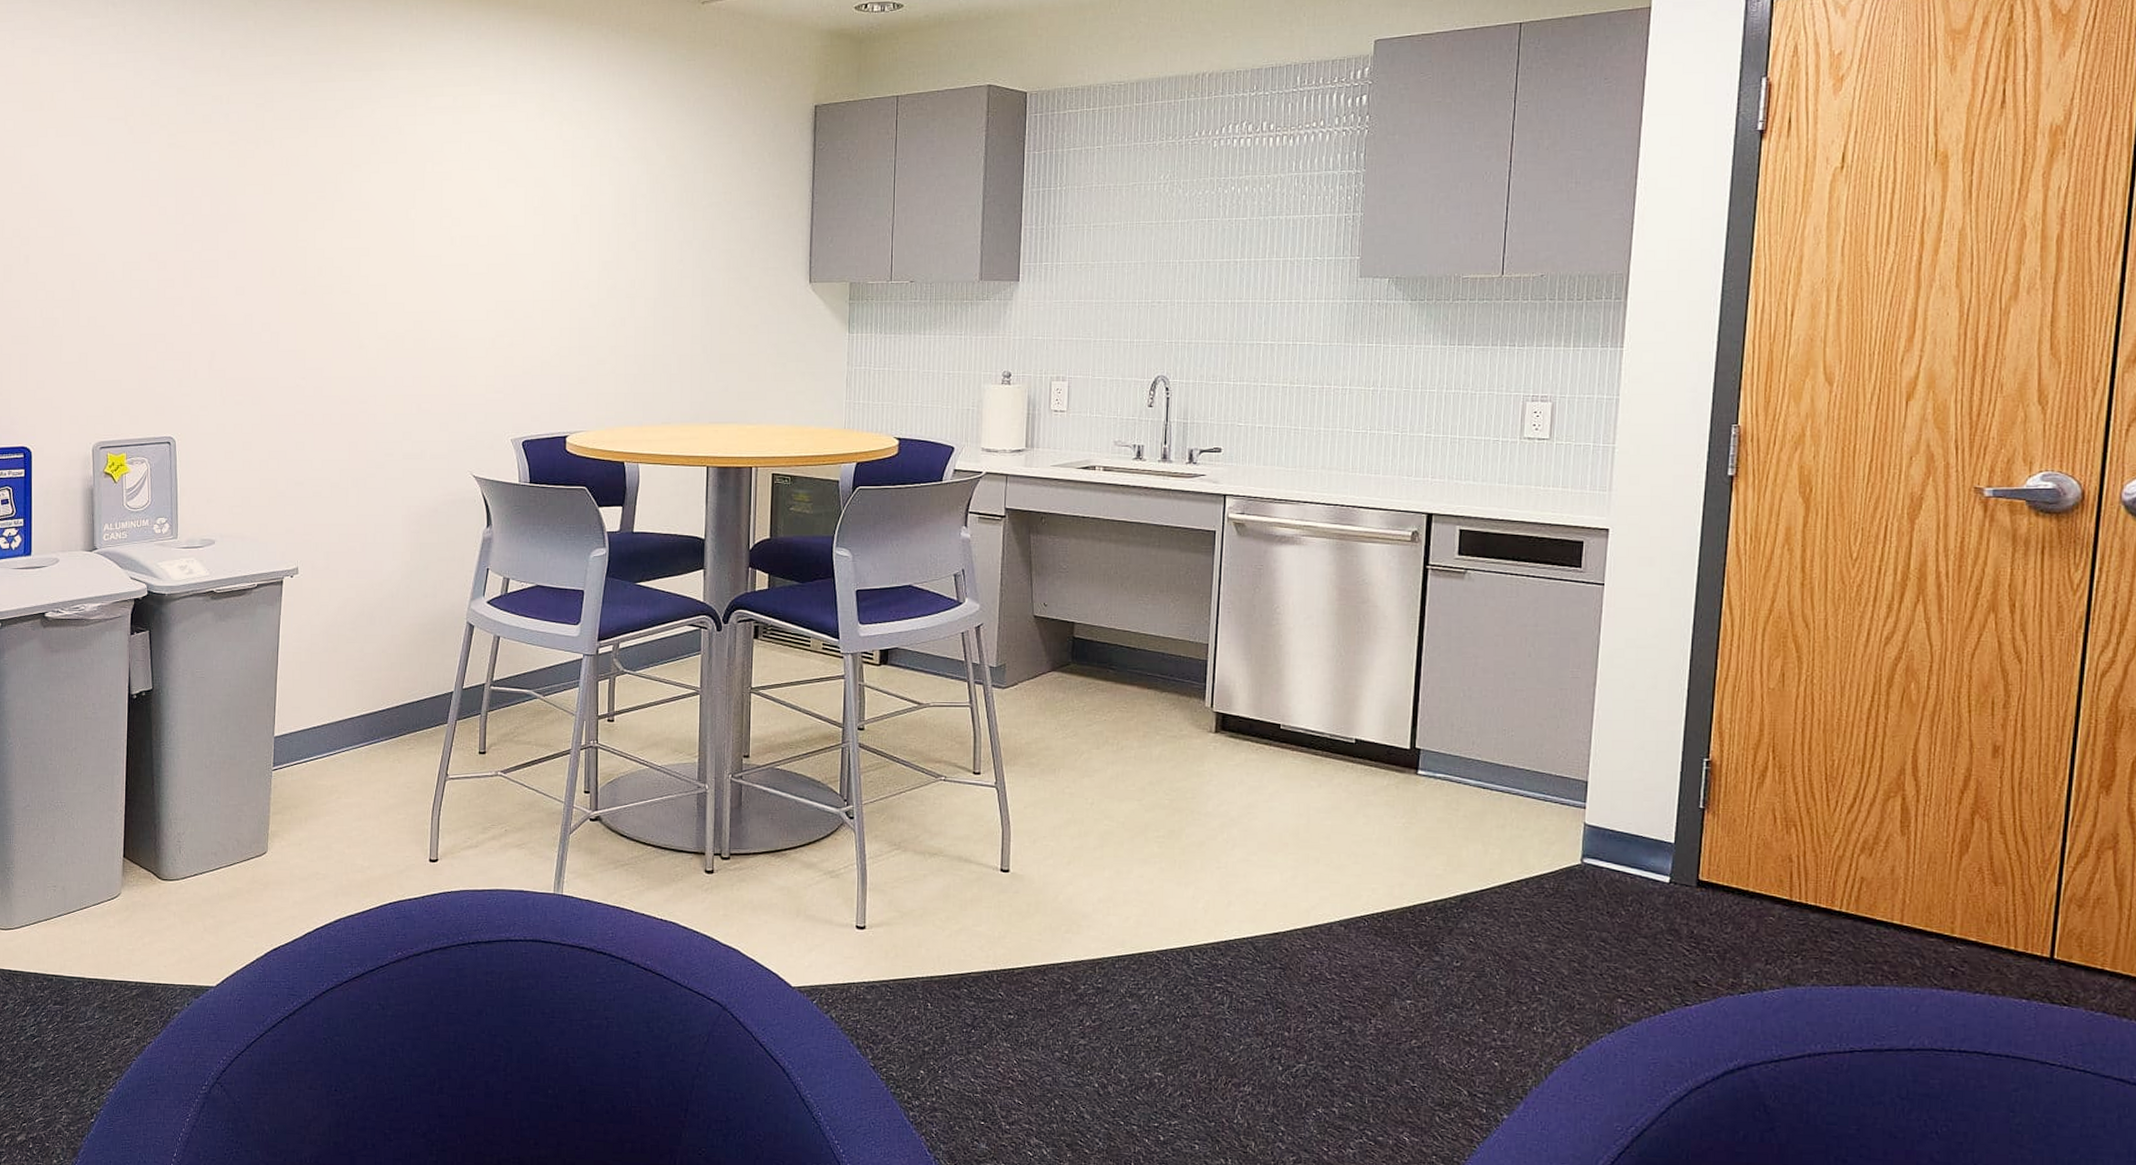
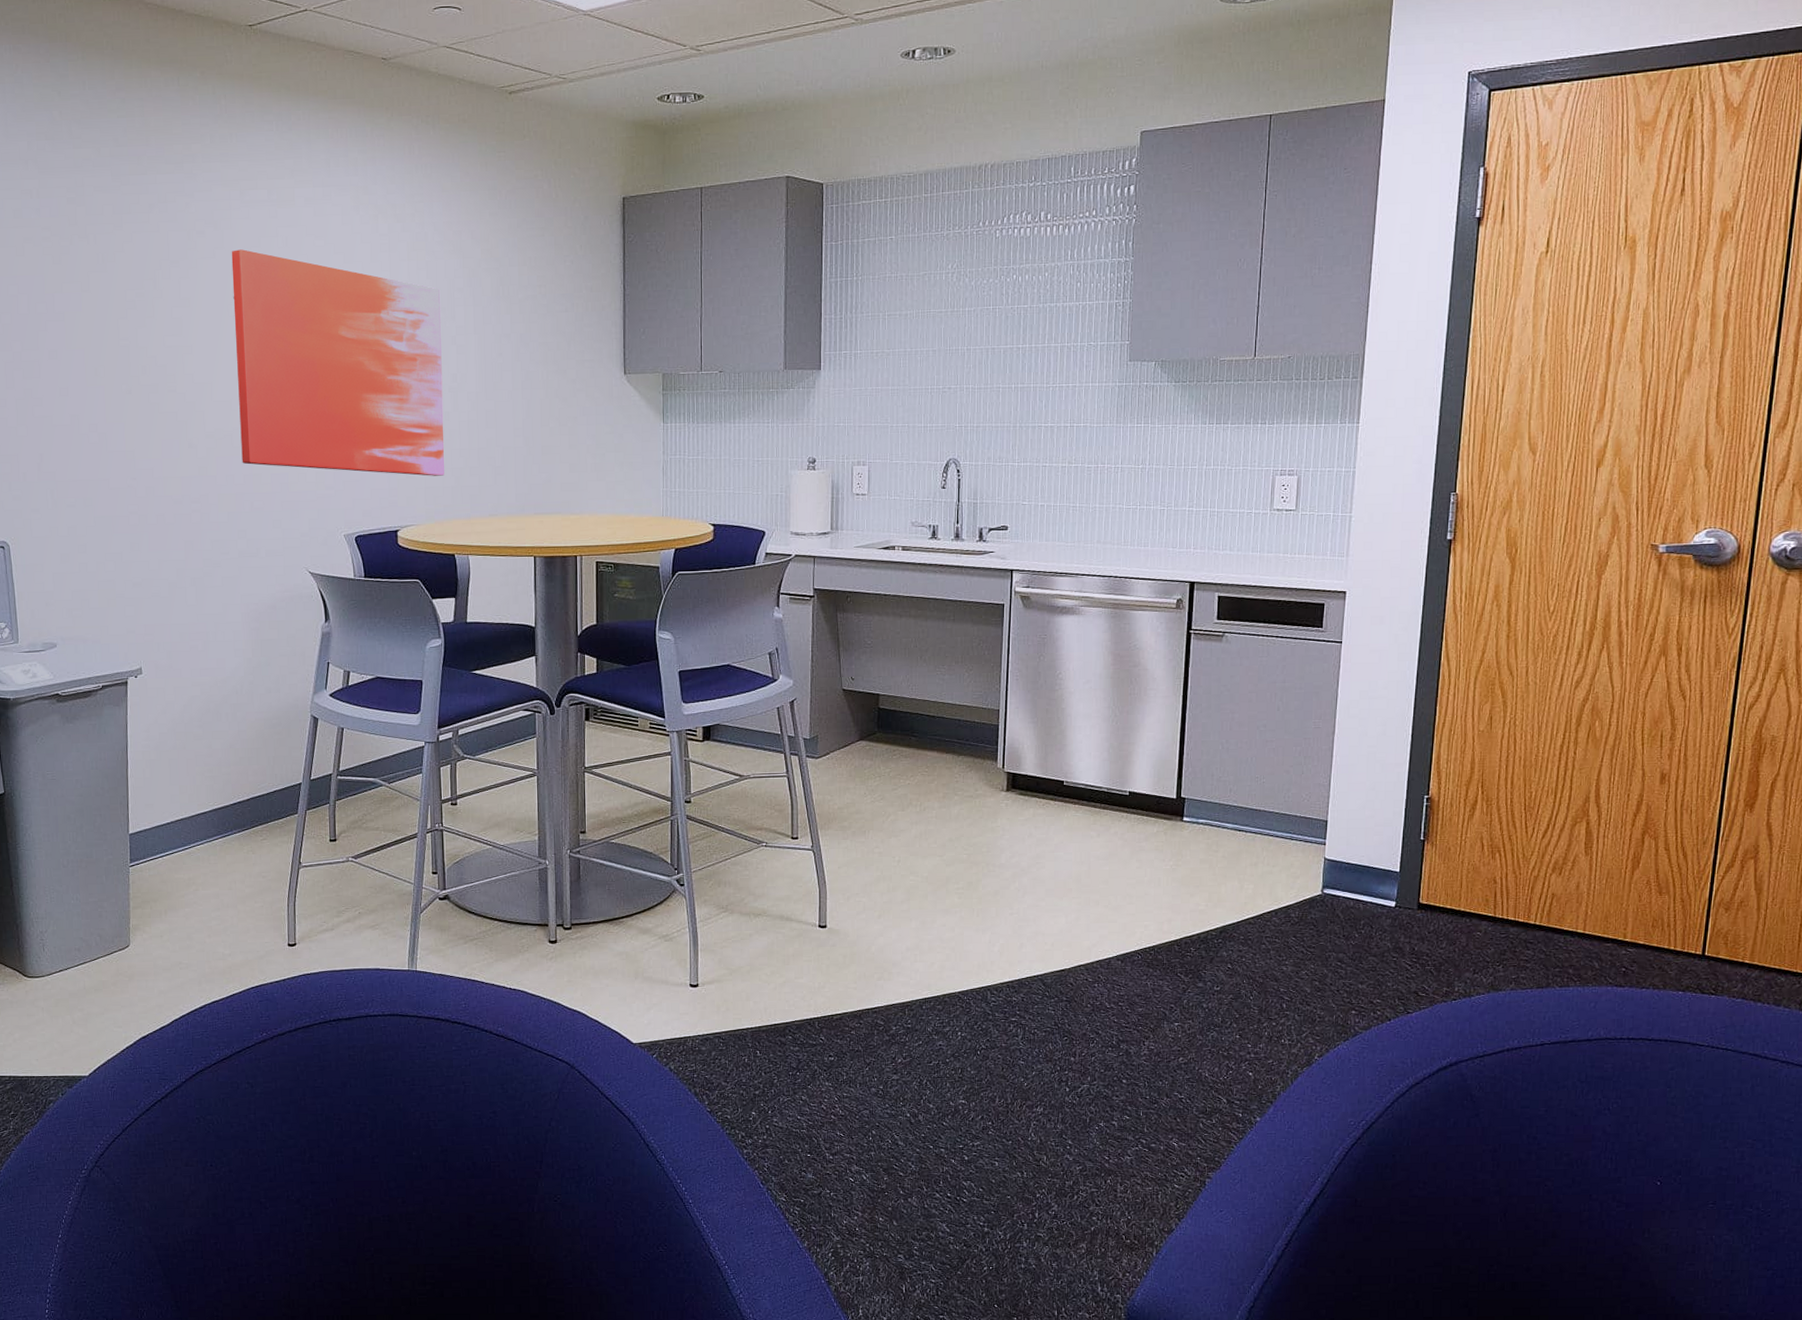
wall art: none [412,154,623,382] -> present [231,249,445,476]

